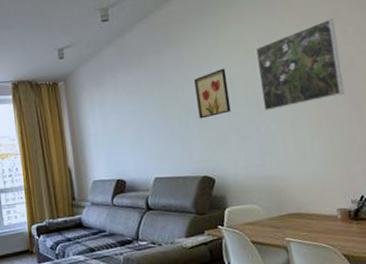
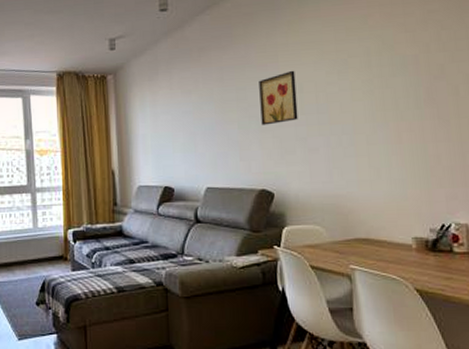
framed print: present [255,19,345,112] -> none [331,21,432,122]

